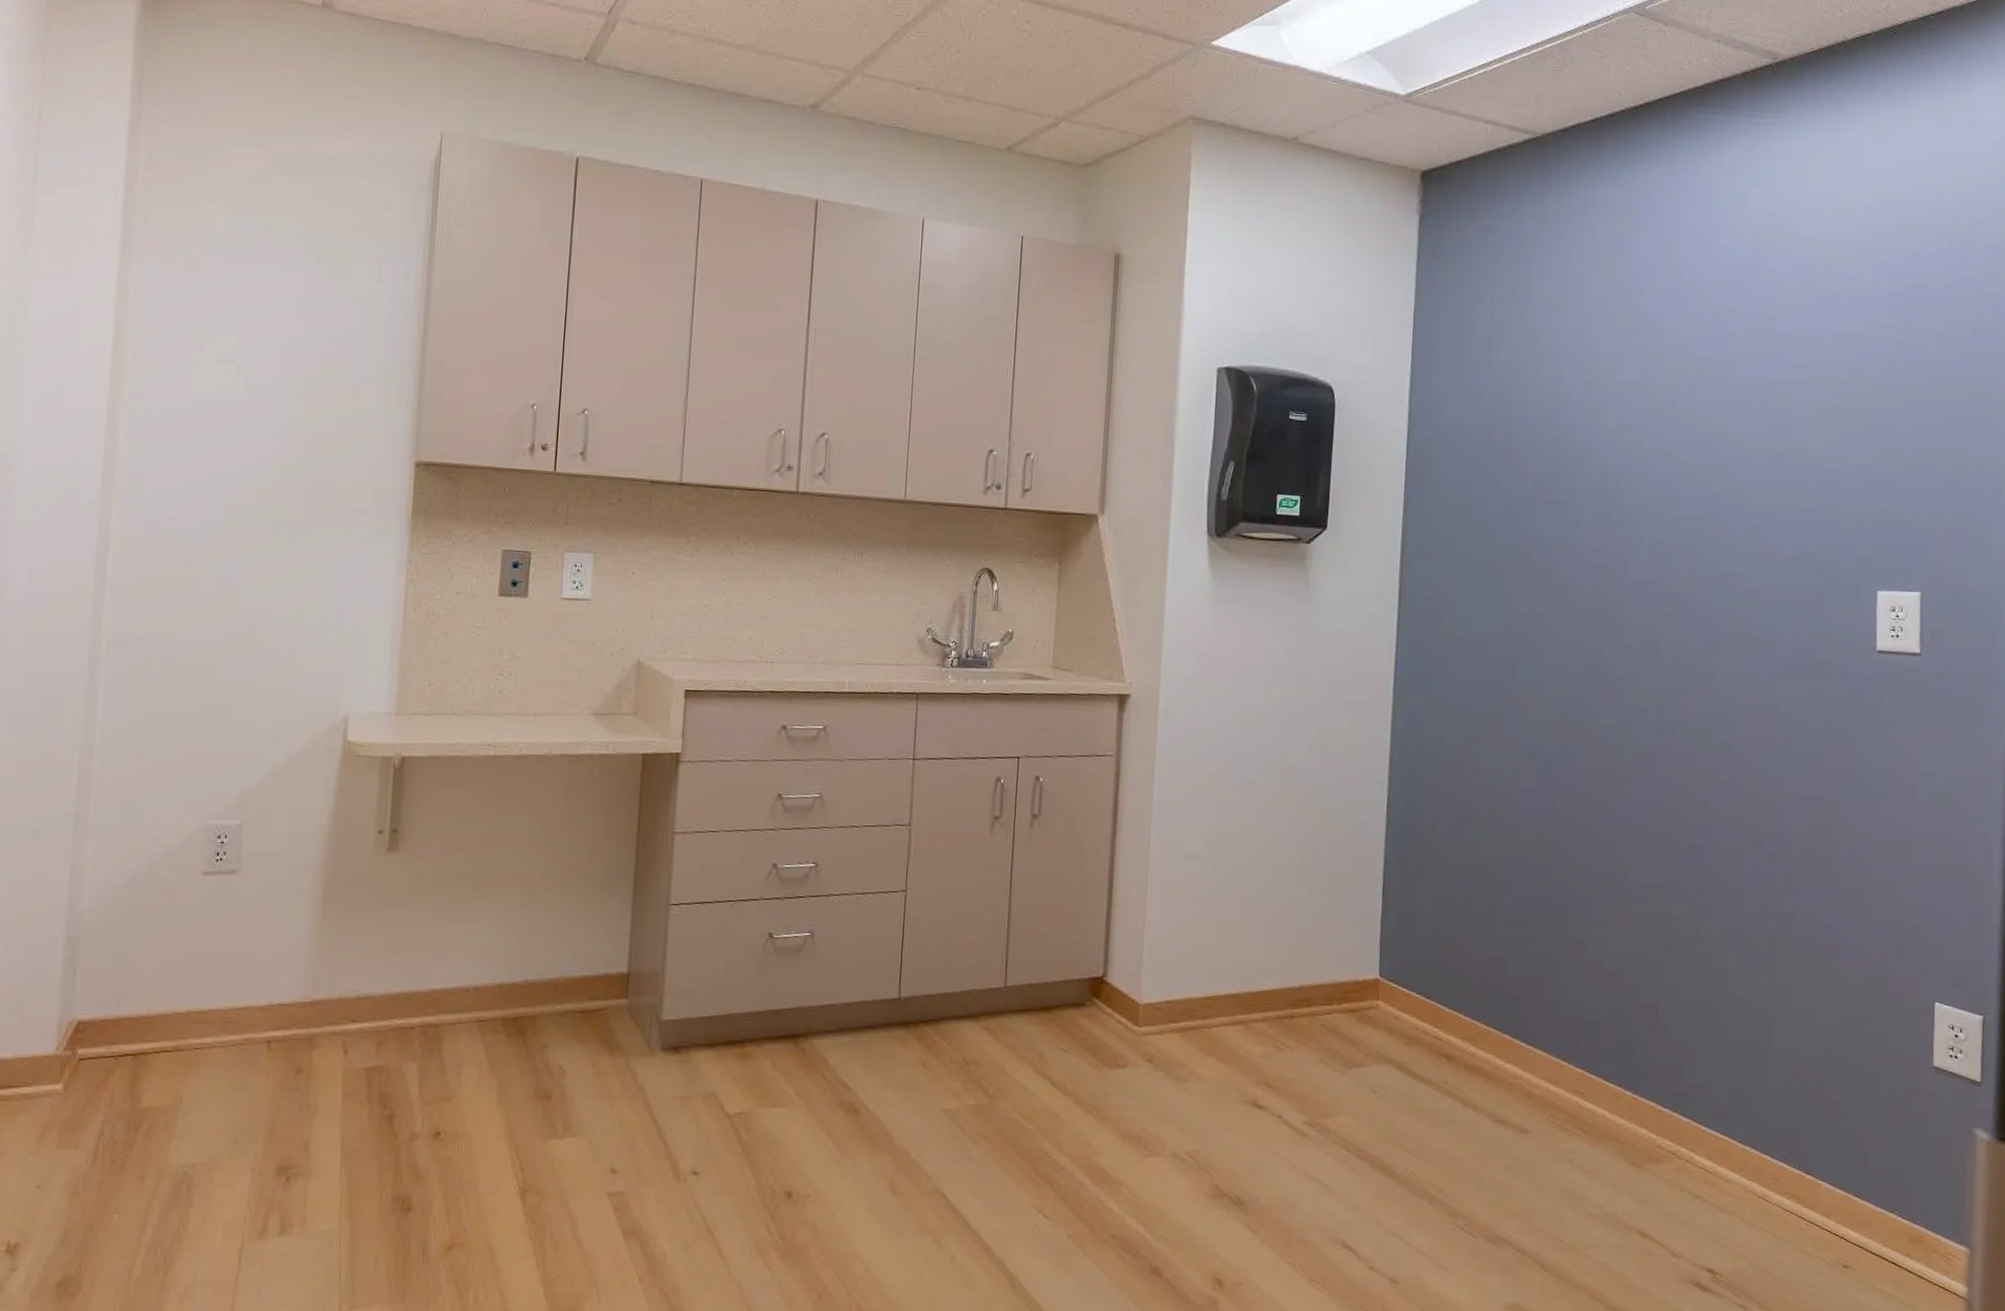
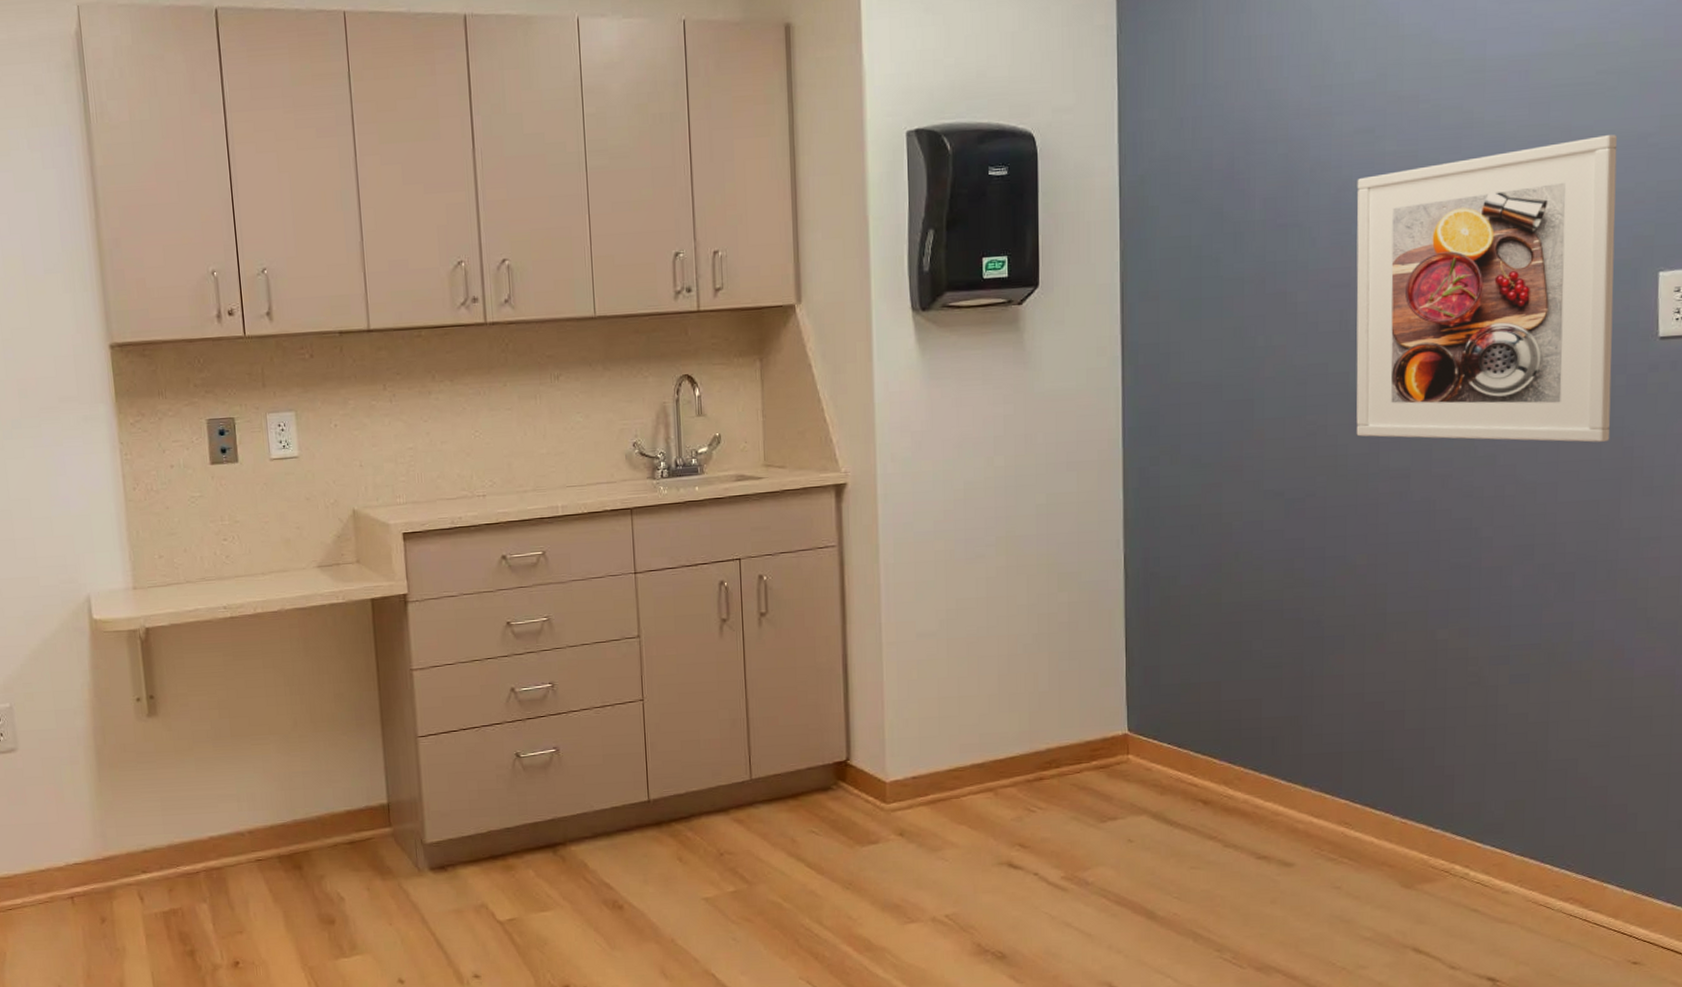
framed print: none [1607,461,1844,742] -> present [1356,135,1618,443]

